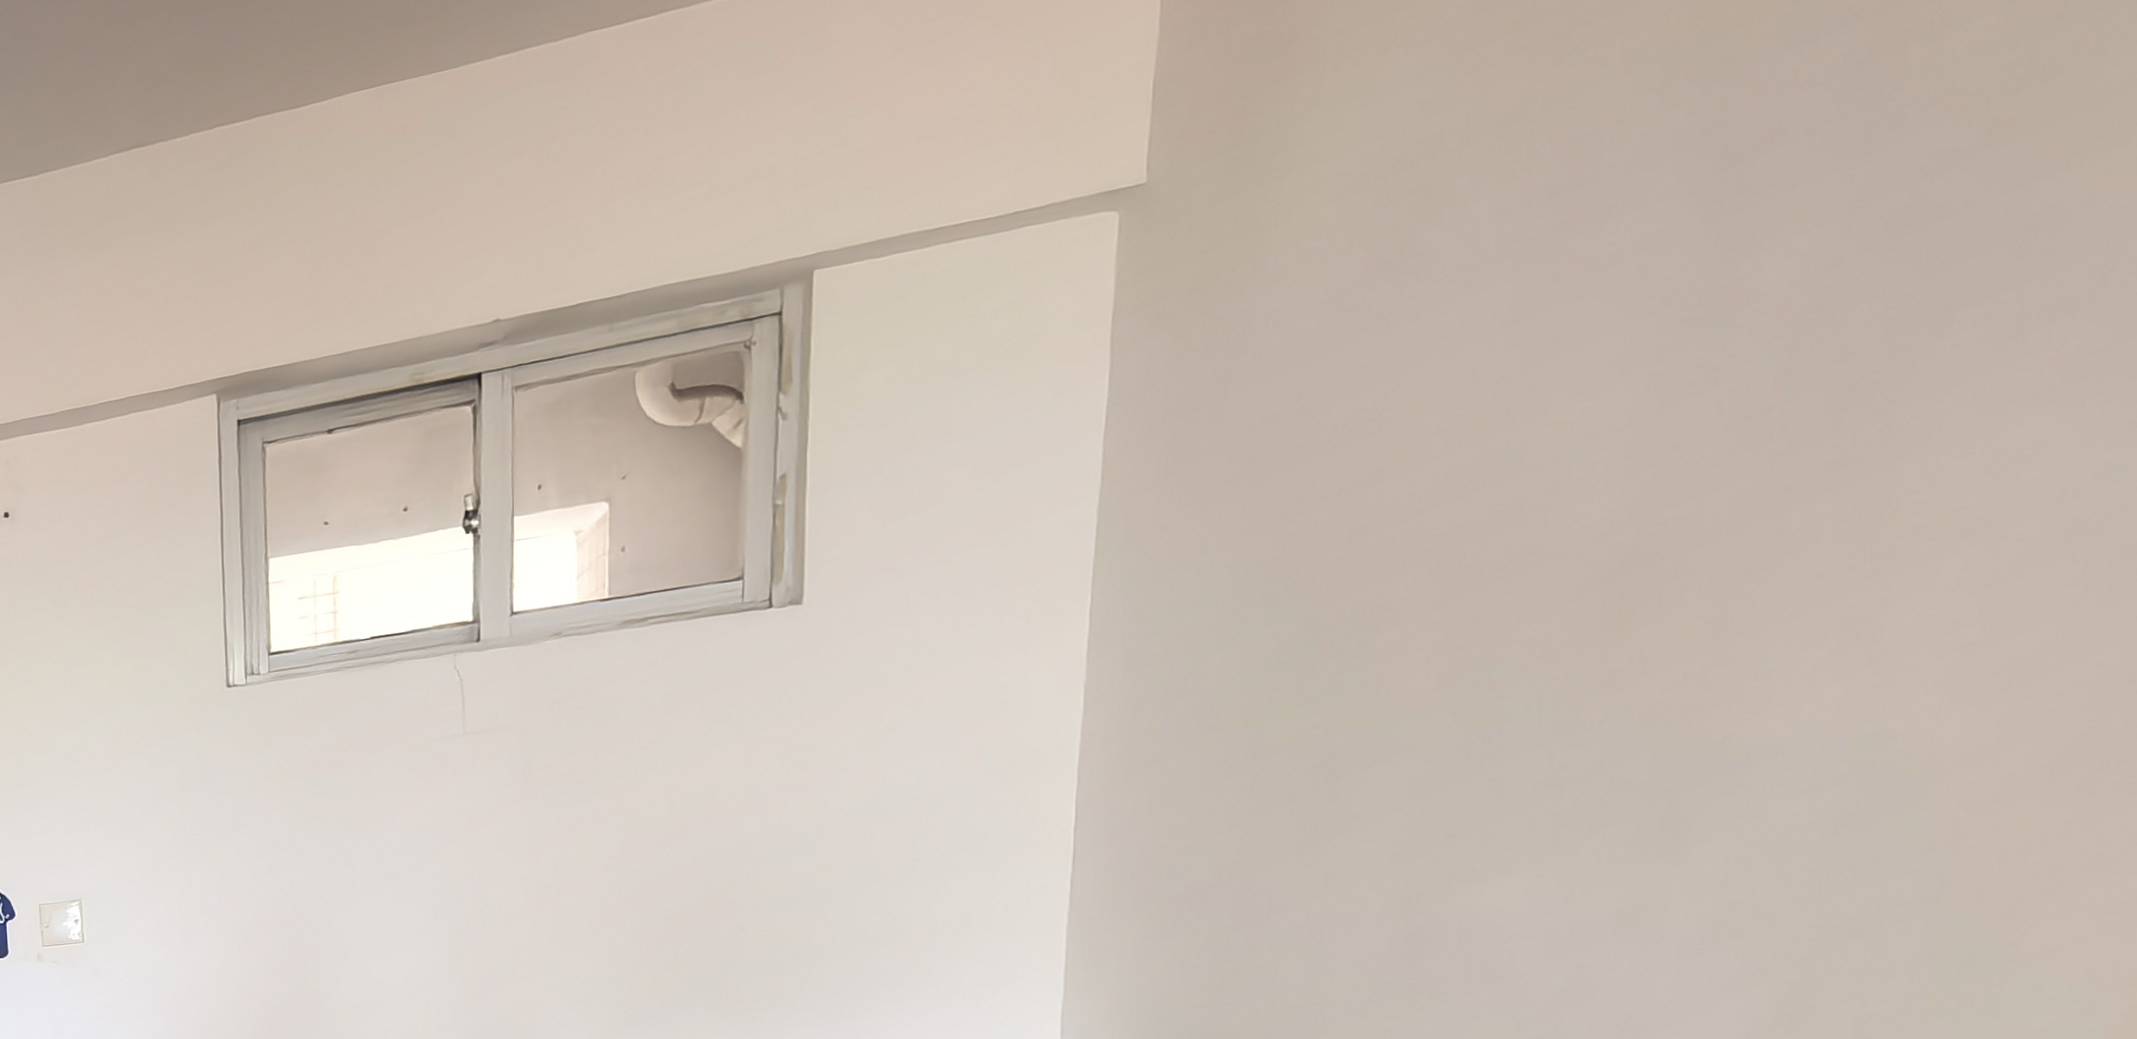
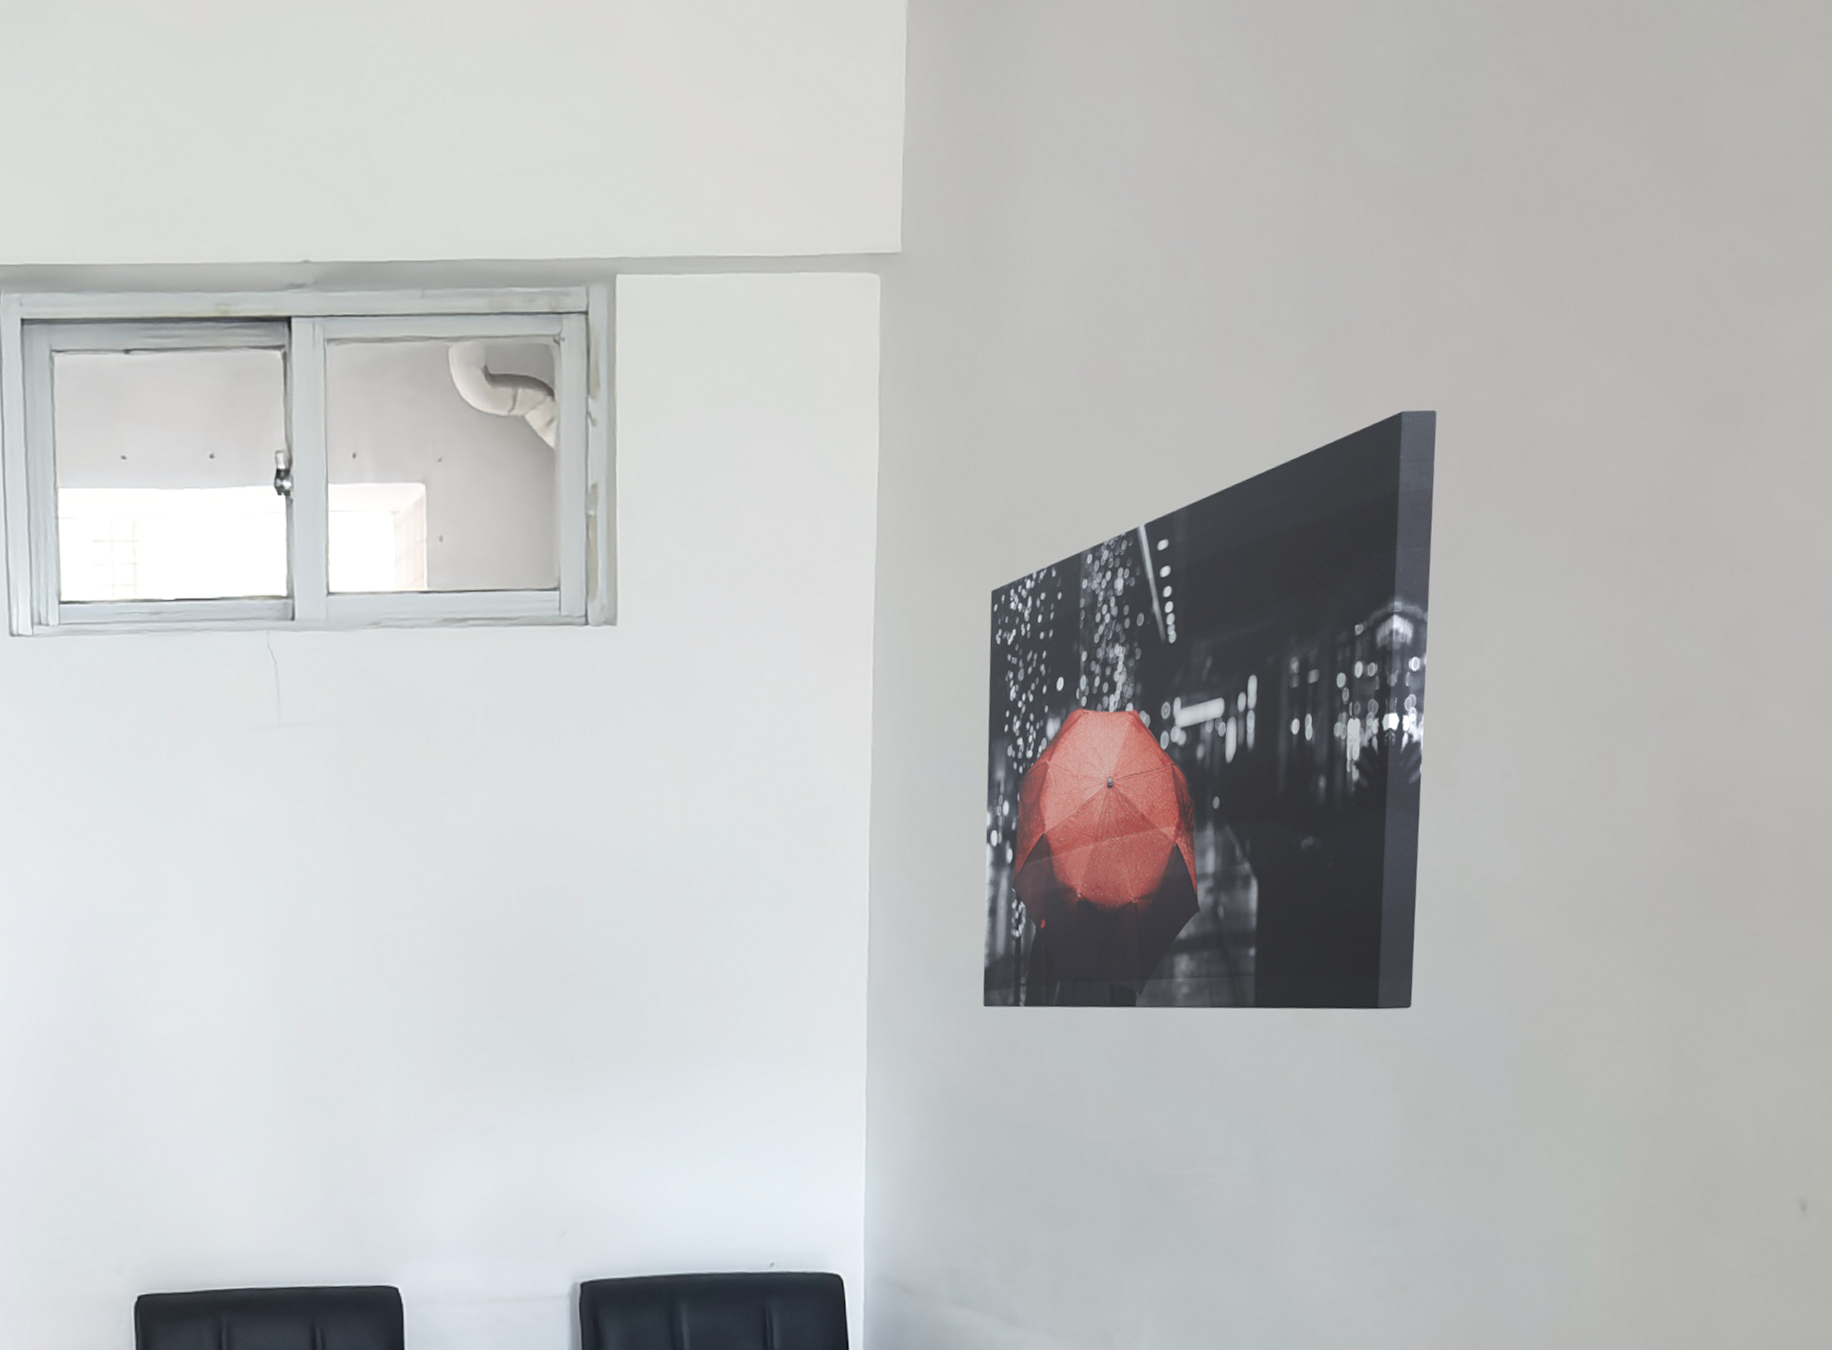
wall art: none [1206,218,1886,929] -> present [983,410,1437,1010]

